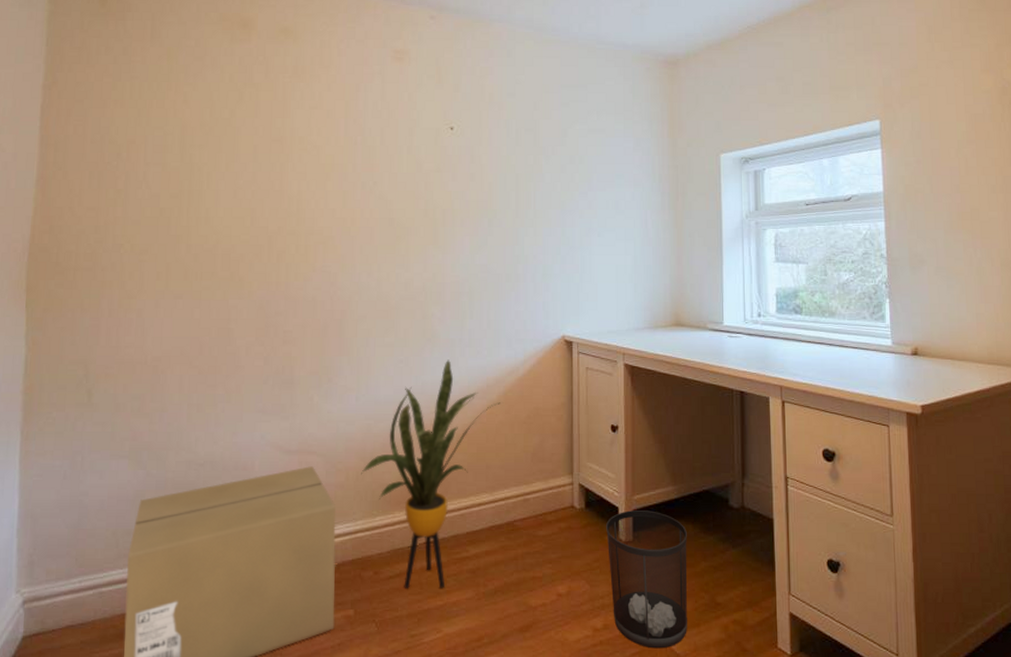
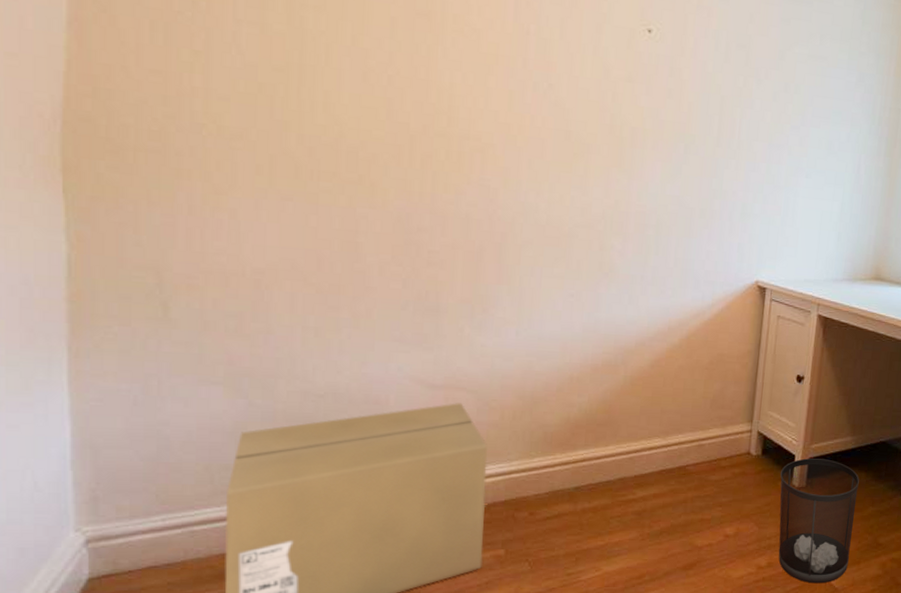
house plant: present [361,359,500,589] -> none [519,297,682,529]

